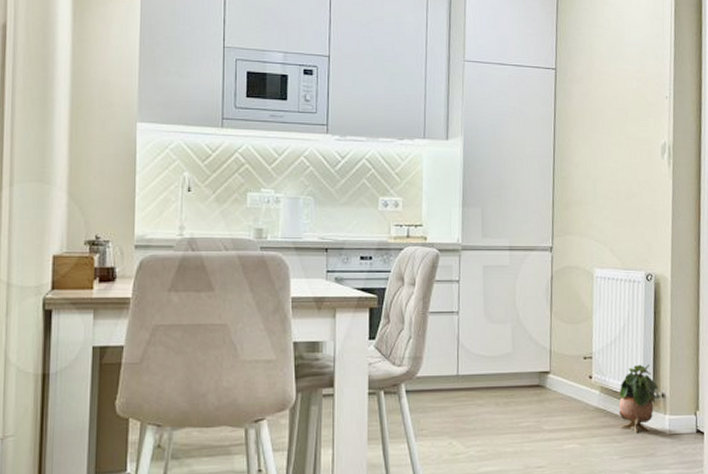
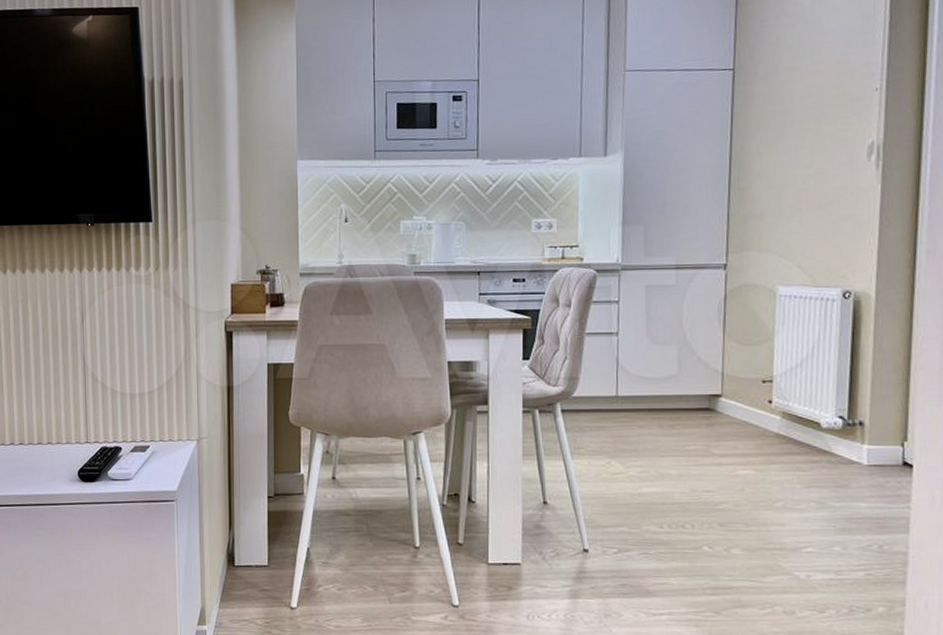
potted plant: present [618,364,658,434] -> none [804,389,854,463]

